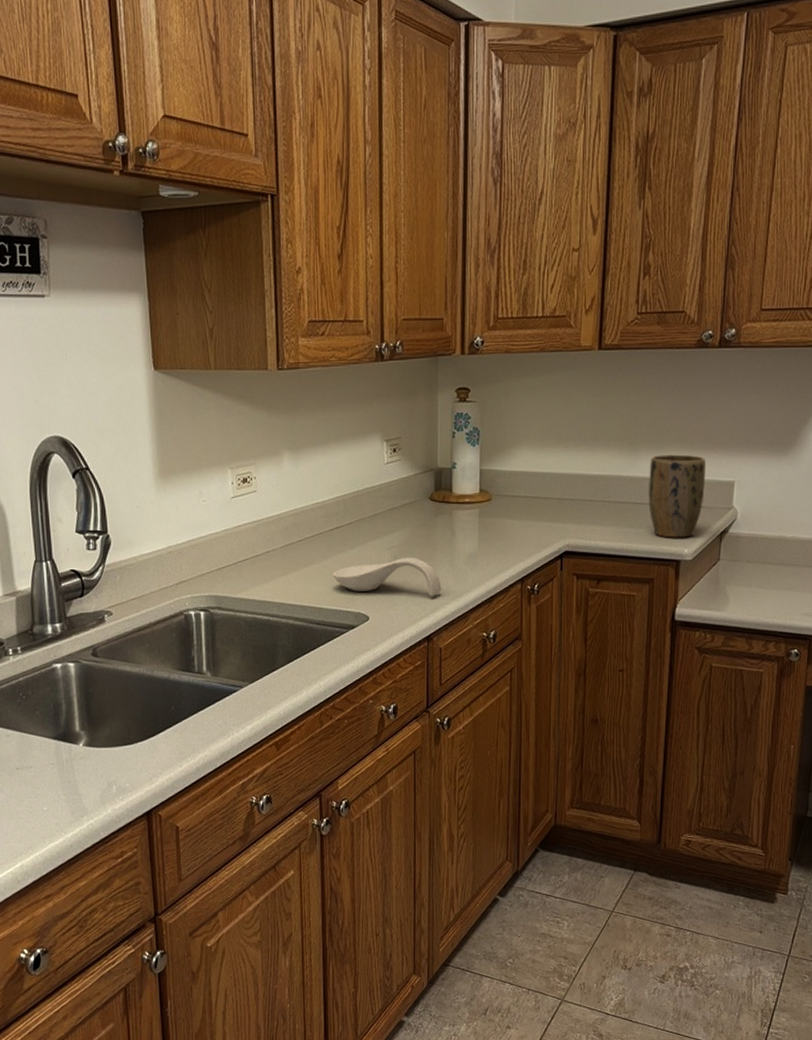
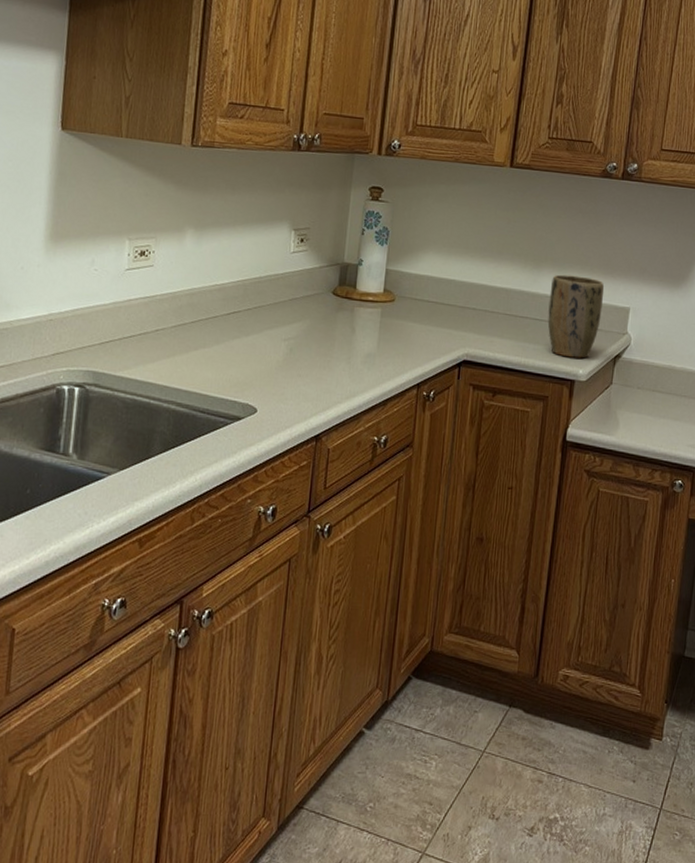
spoon rest: present [333,557,442,597] -> none [223,350,336,394]

